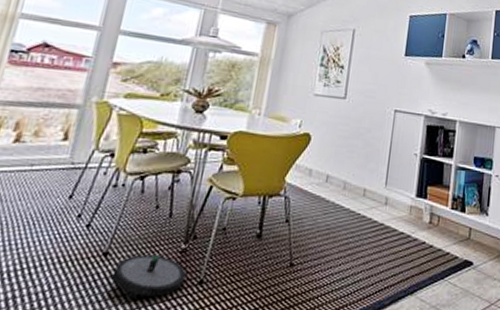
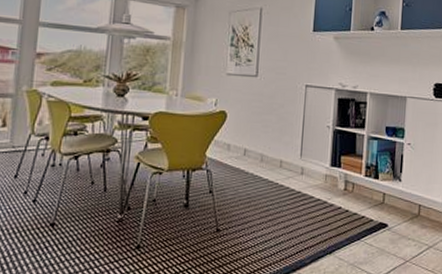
robot vacuum: present [109,254,186,299] -> none [59,224,125,262]

